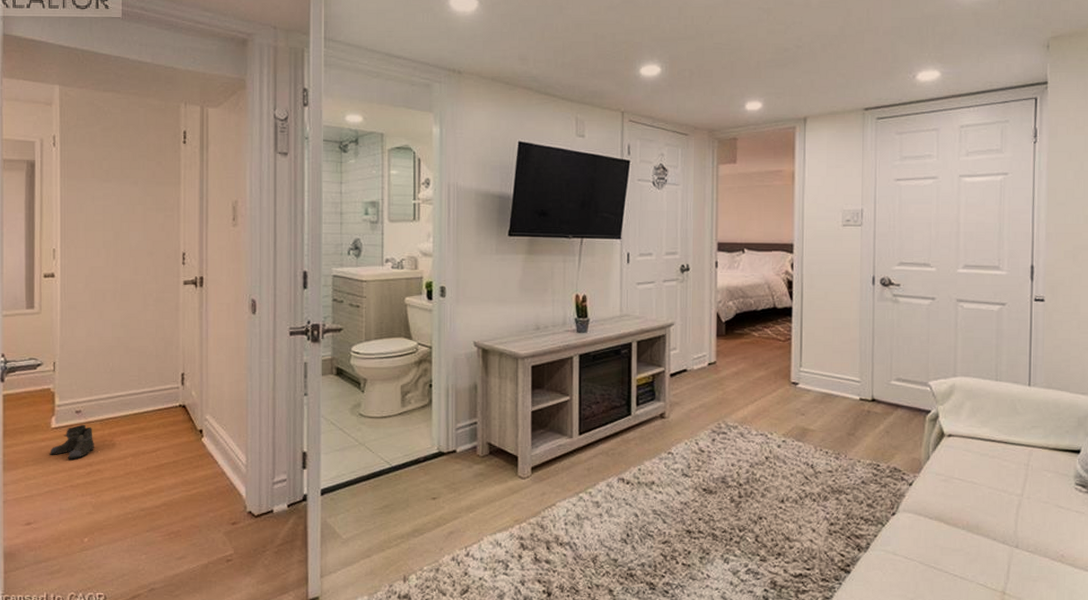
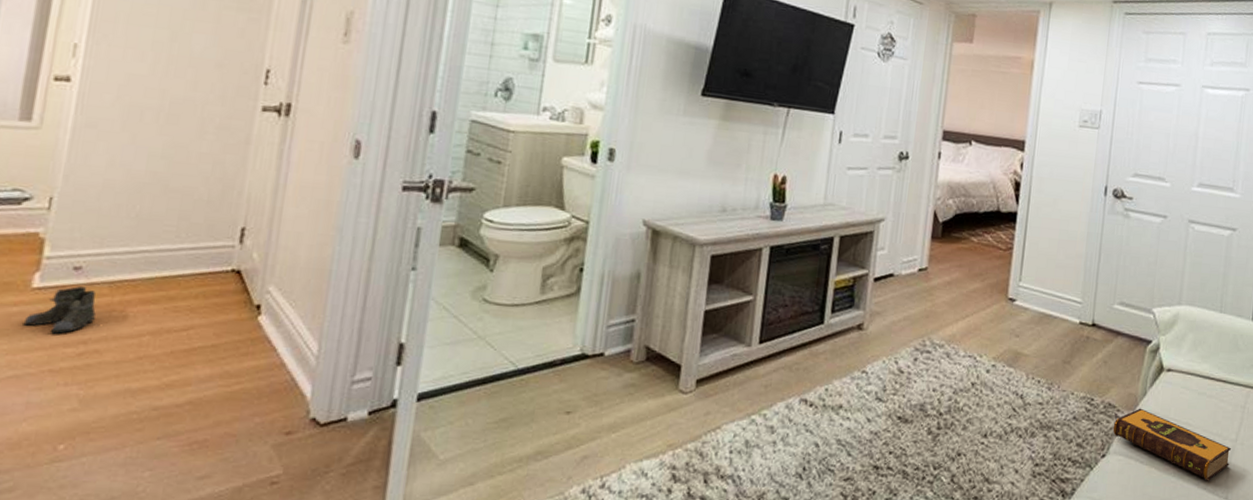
hardback book: none [900,470,1018,532] -> present [1112,408,1231,481]

